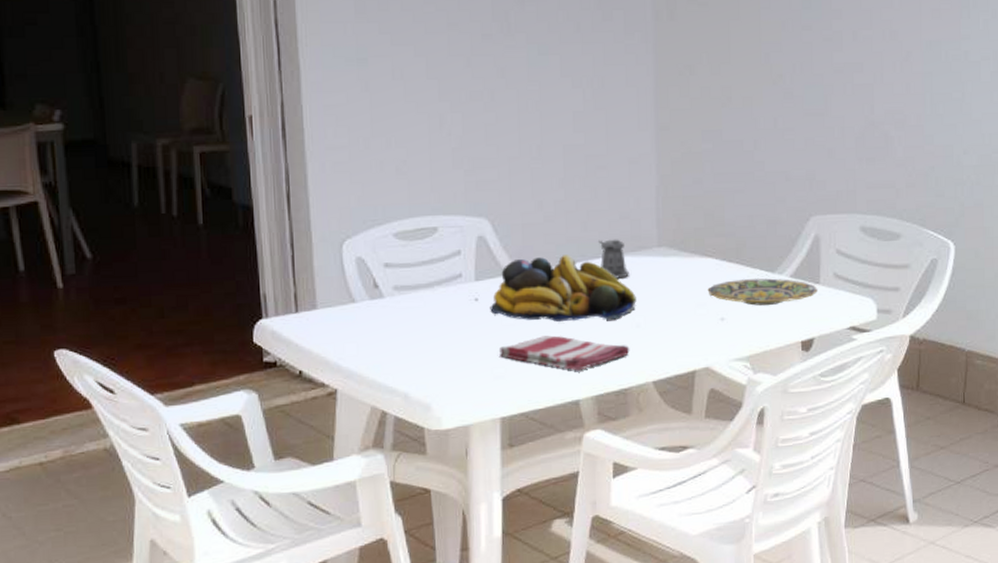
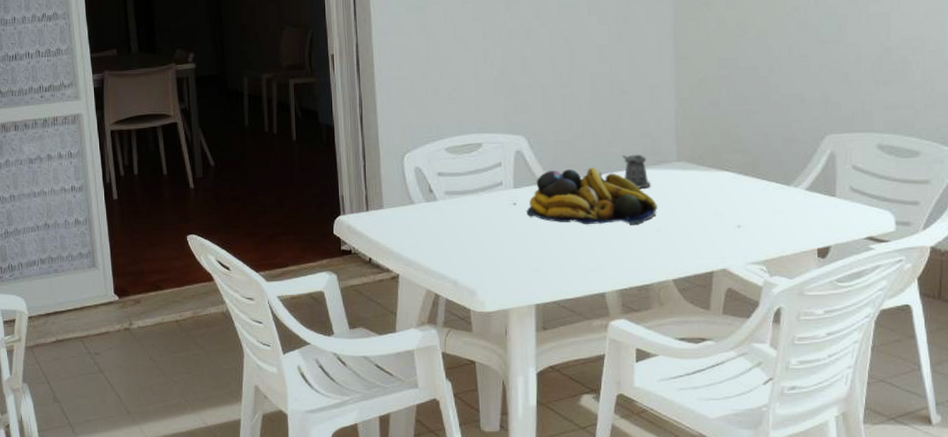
dish towel: present [500,335,630,371] -> none [535,236,652,267]
plate: present [707,278,817,306] -> none [724,191,833,215]

